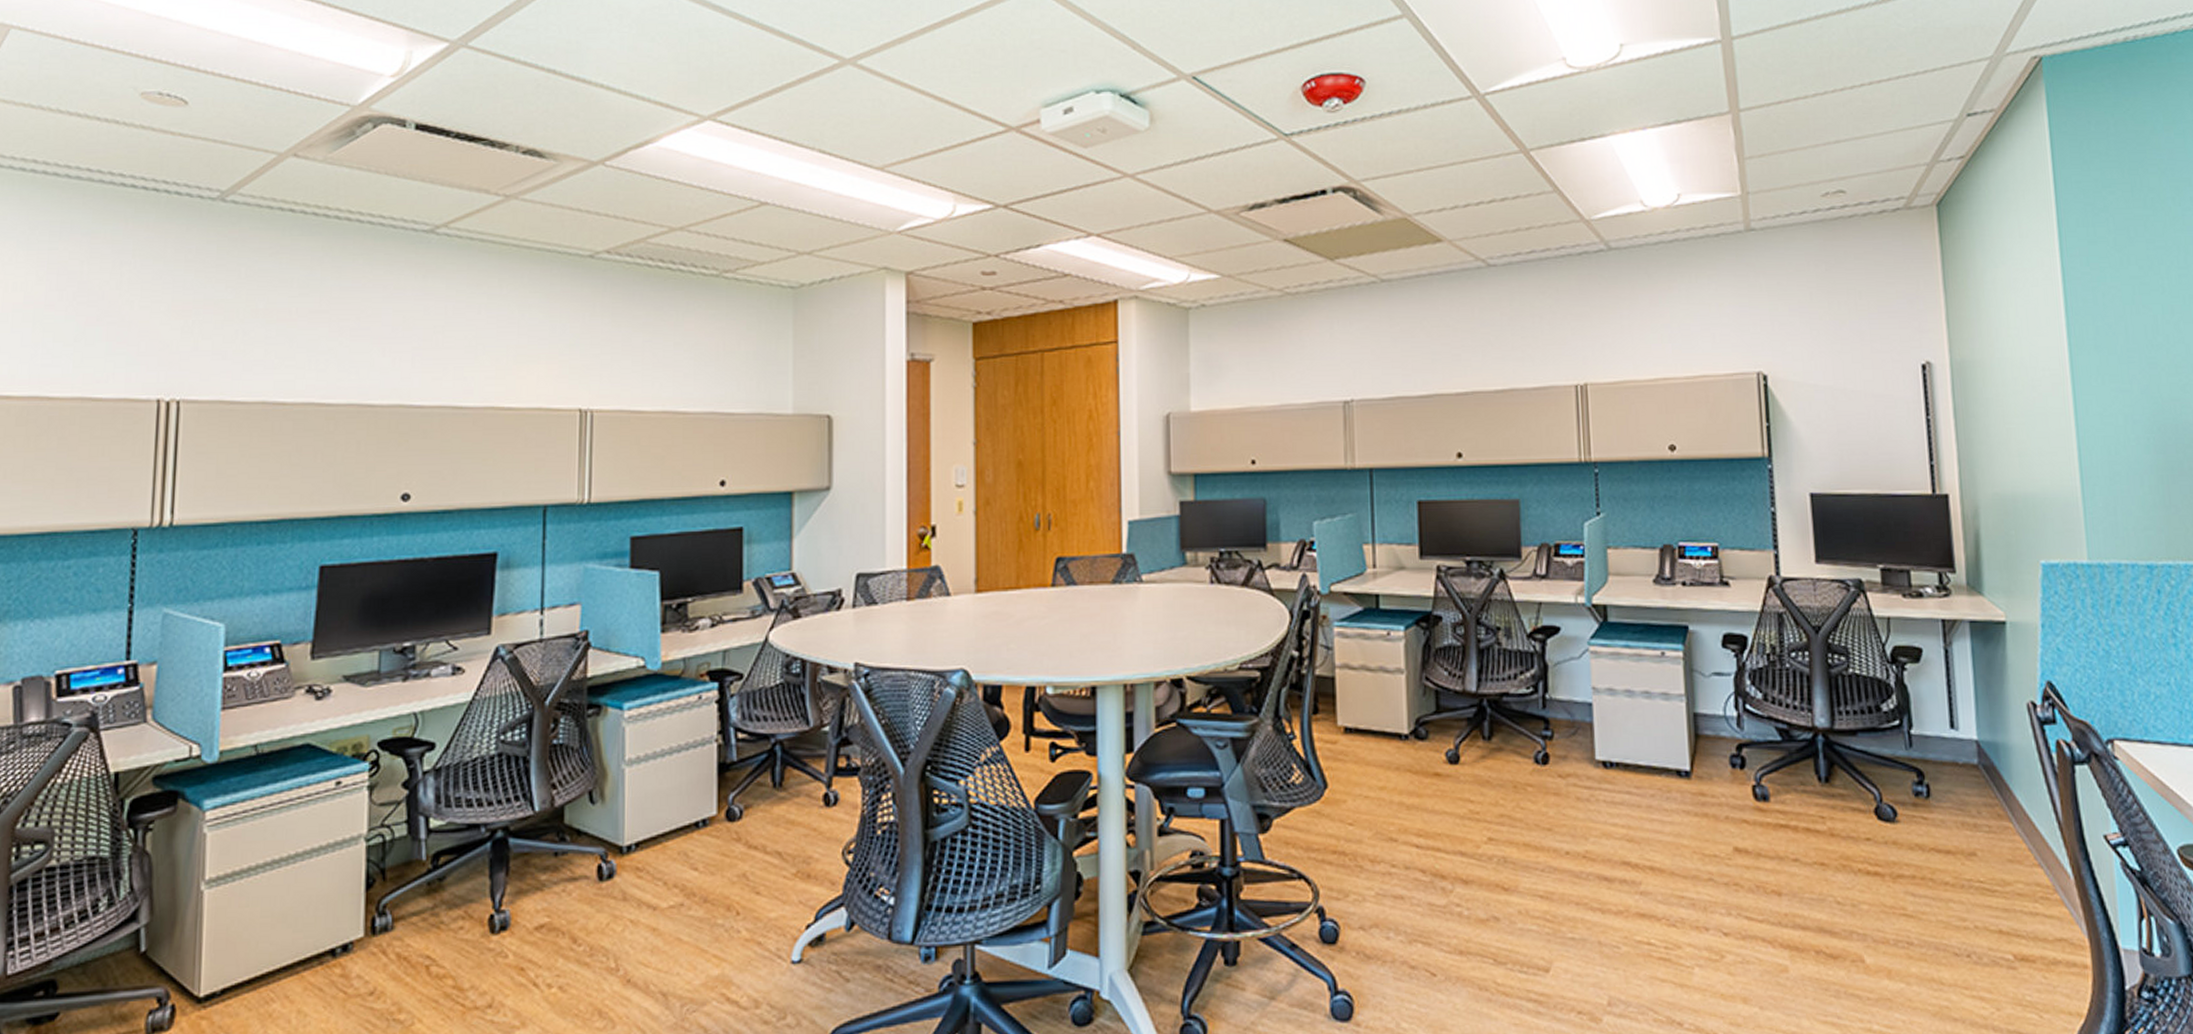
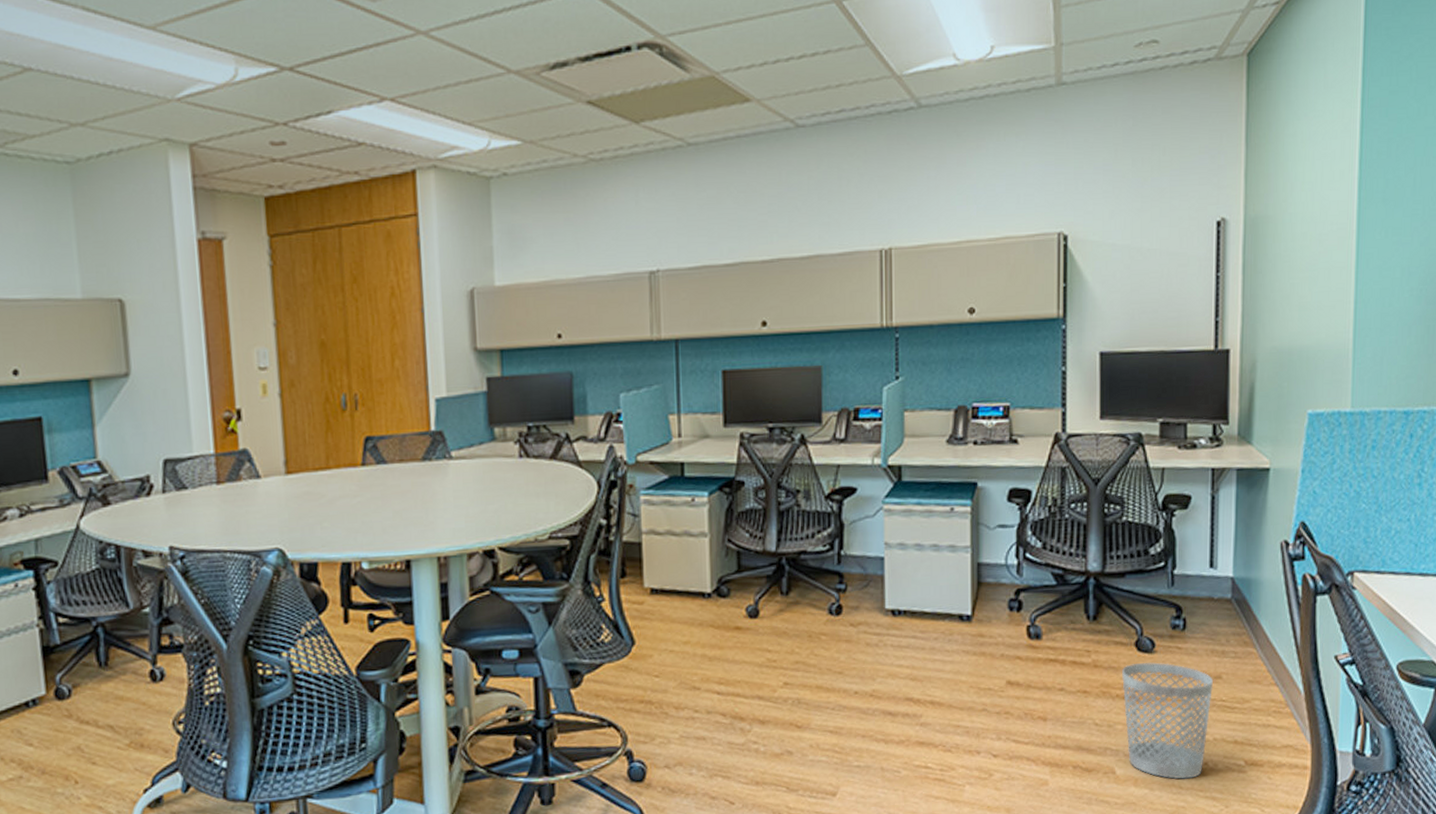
wastebasket: none [1862,833,1968,973] -> present [1122,662,1213,779]

